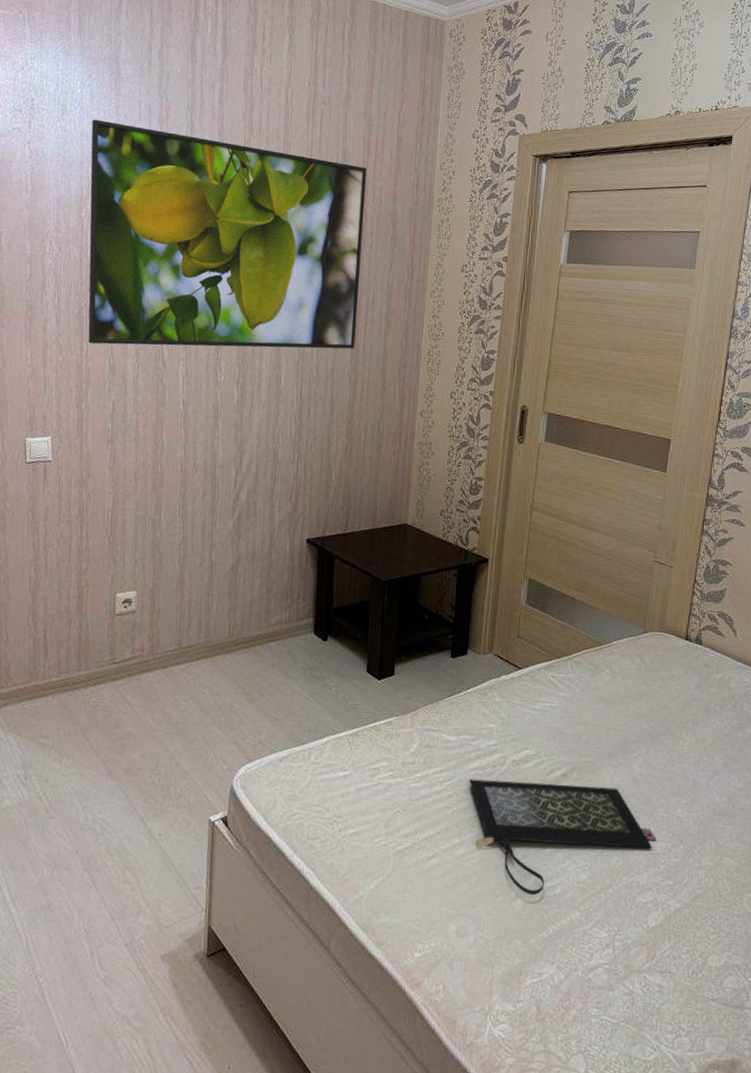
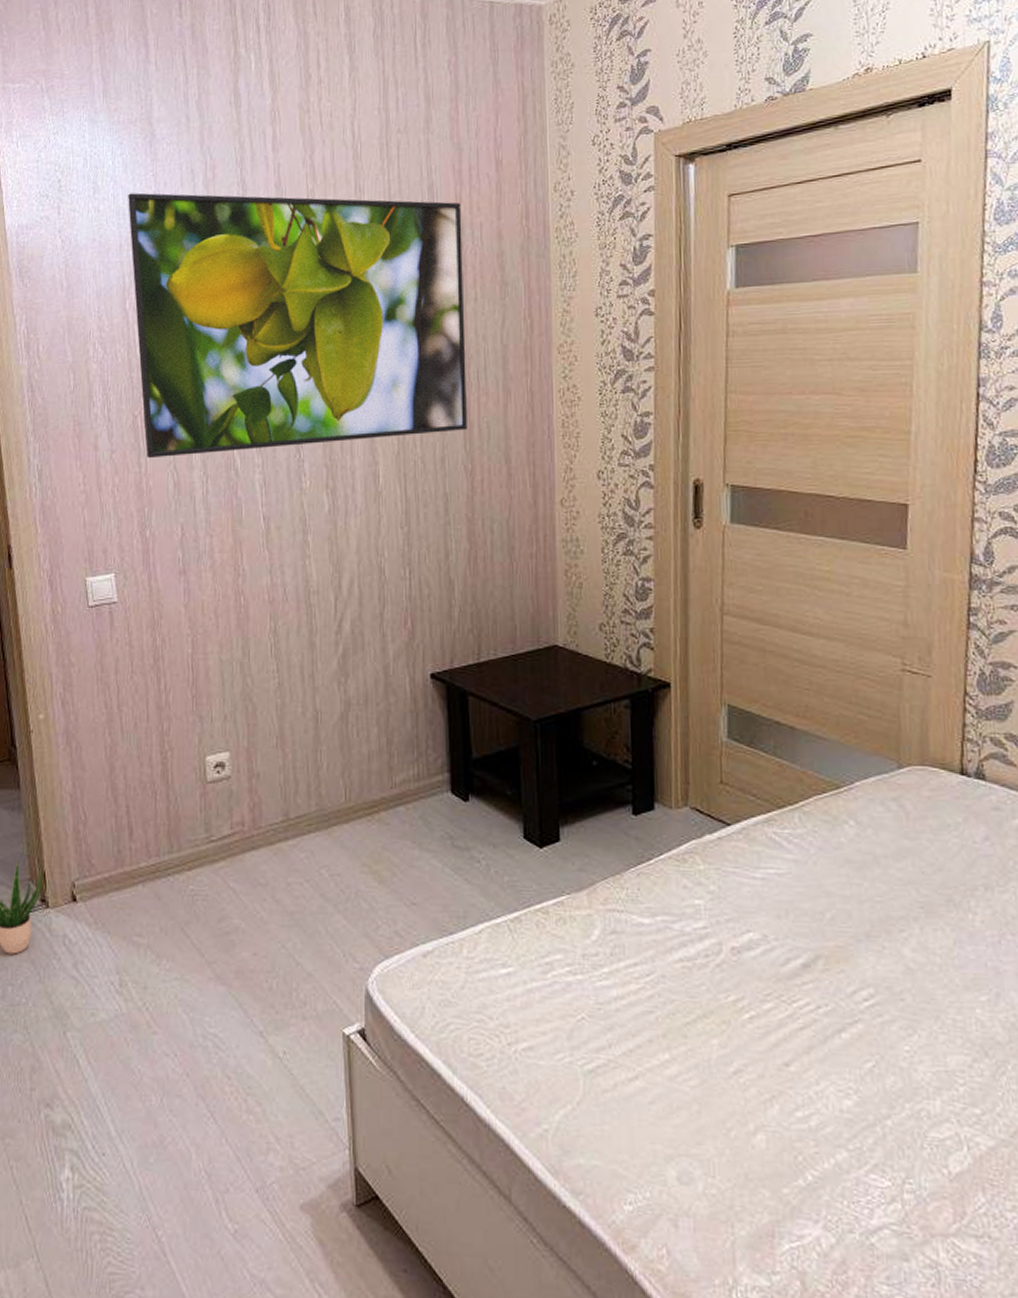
clutch bag: present [469,779,657,896] -> none [674,973,949,1129]

